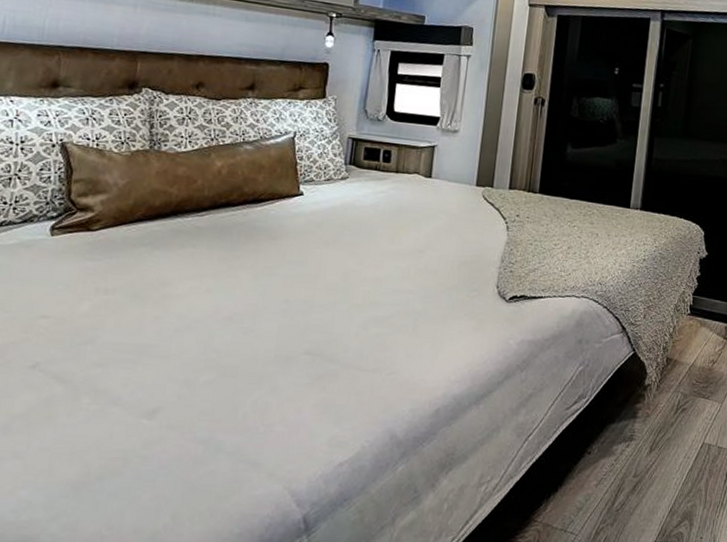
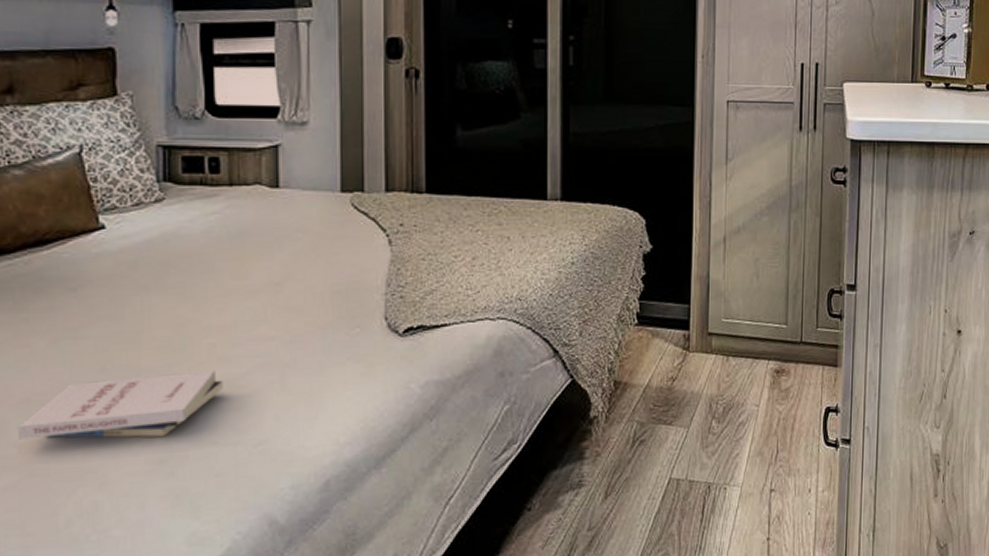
books: none [219,309,371,359] -> present [16,370,223,440]

